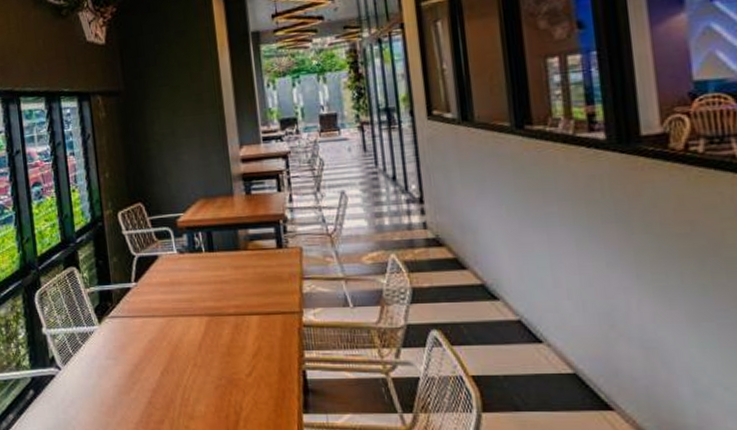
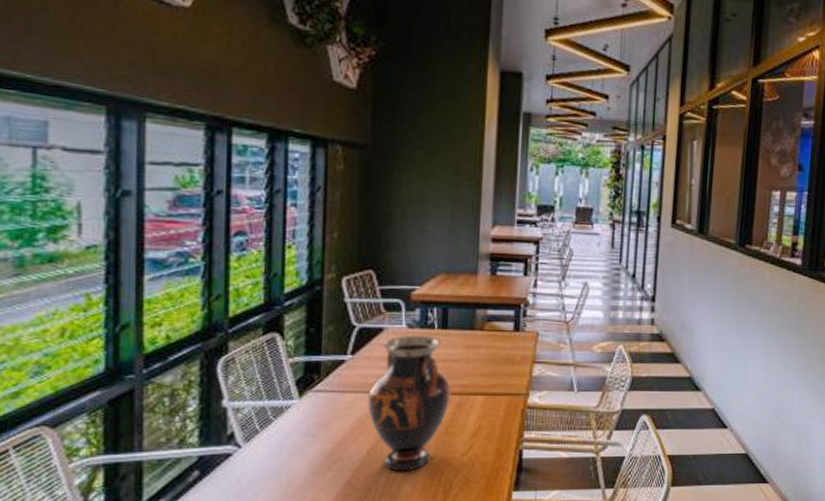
vase: none [154,259,228,393] -> present [367,334,452,472]

